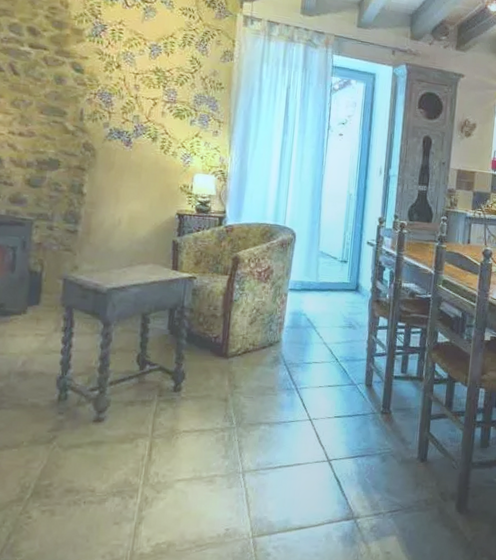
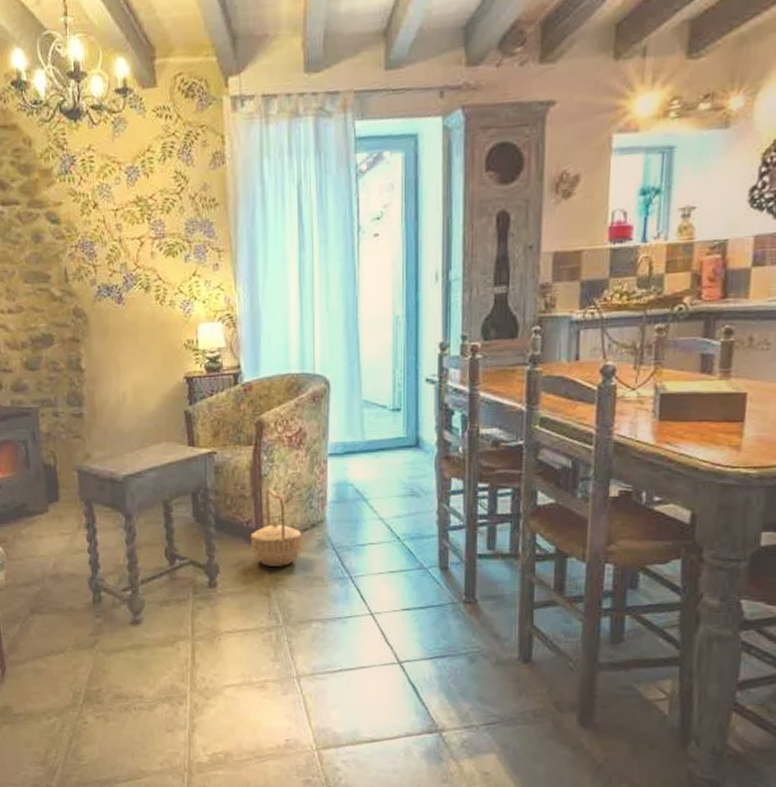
basket: none [216,310,260,377] -> present [250,487,302,566]

